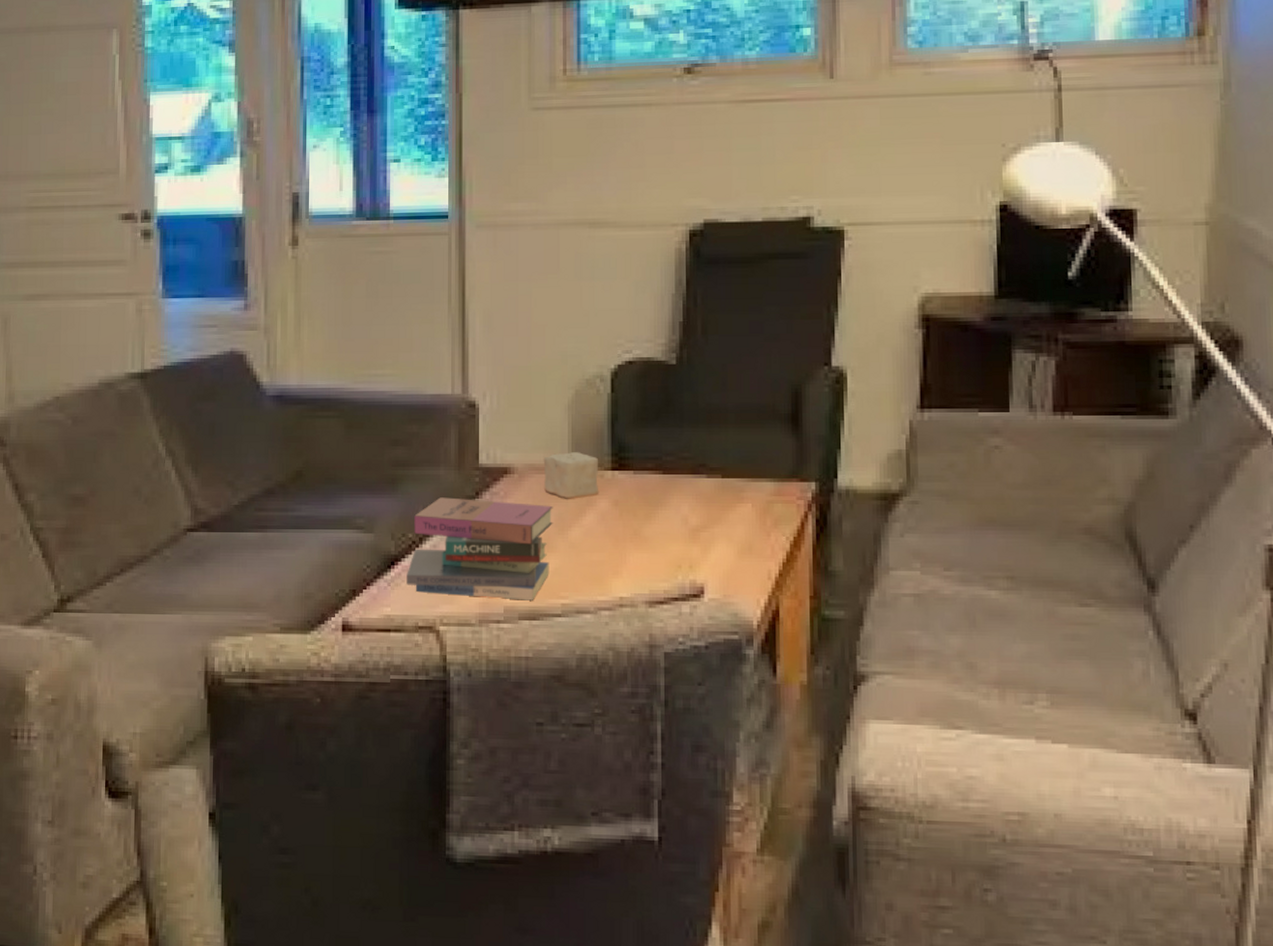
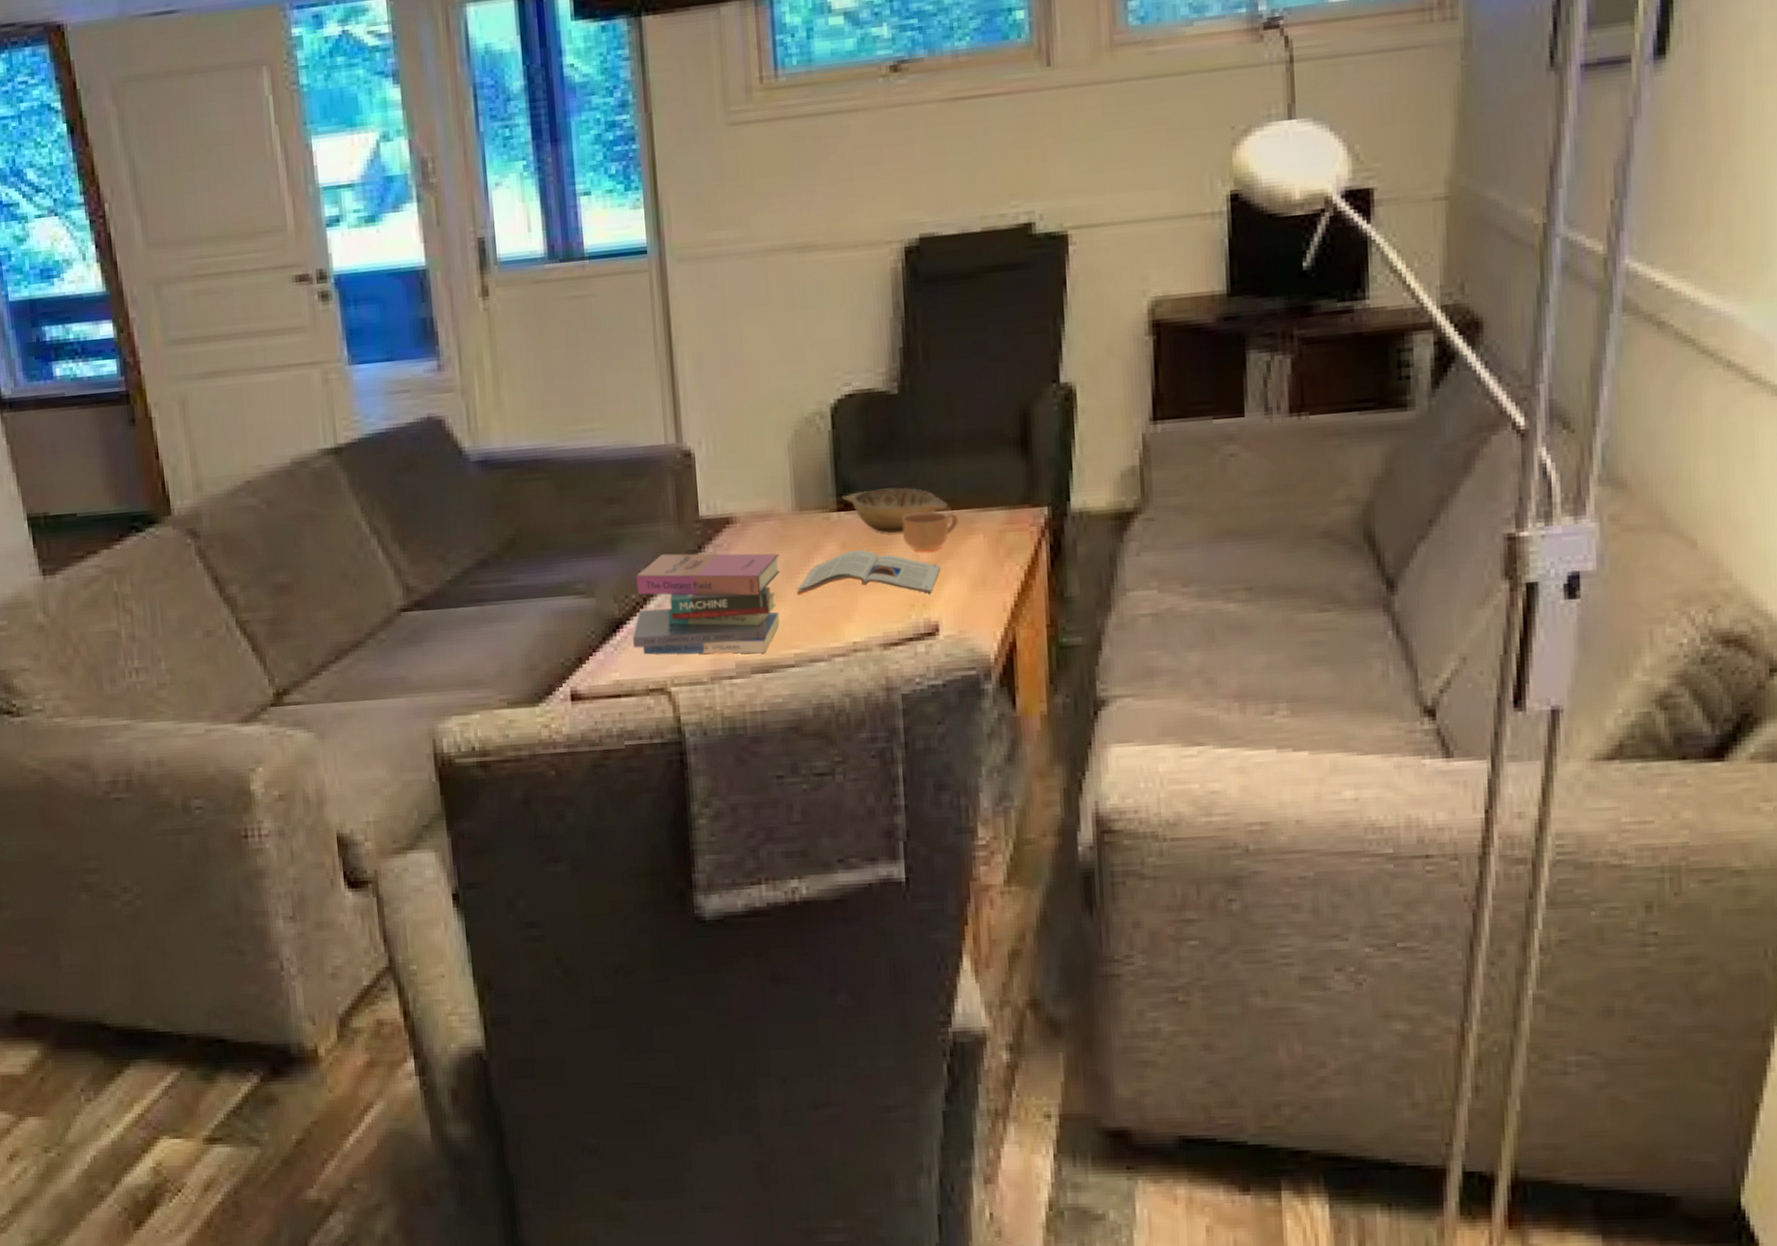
candle: present [543,451,599,500] -> none [765,494,826,547]
magazine: none [568,508,709,556] -> present [797,549,941,595]
decorative bowl: none [617,452,719,495] -> present [842,487,948,533]
teacup: none [673,477,728,516] -> present [901,511,958,552]

